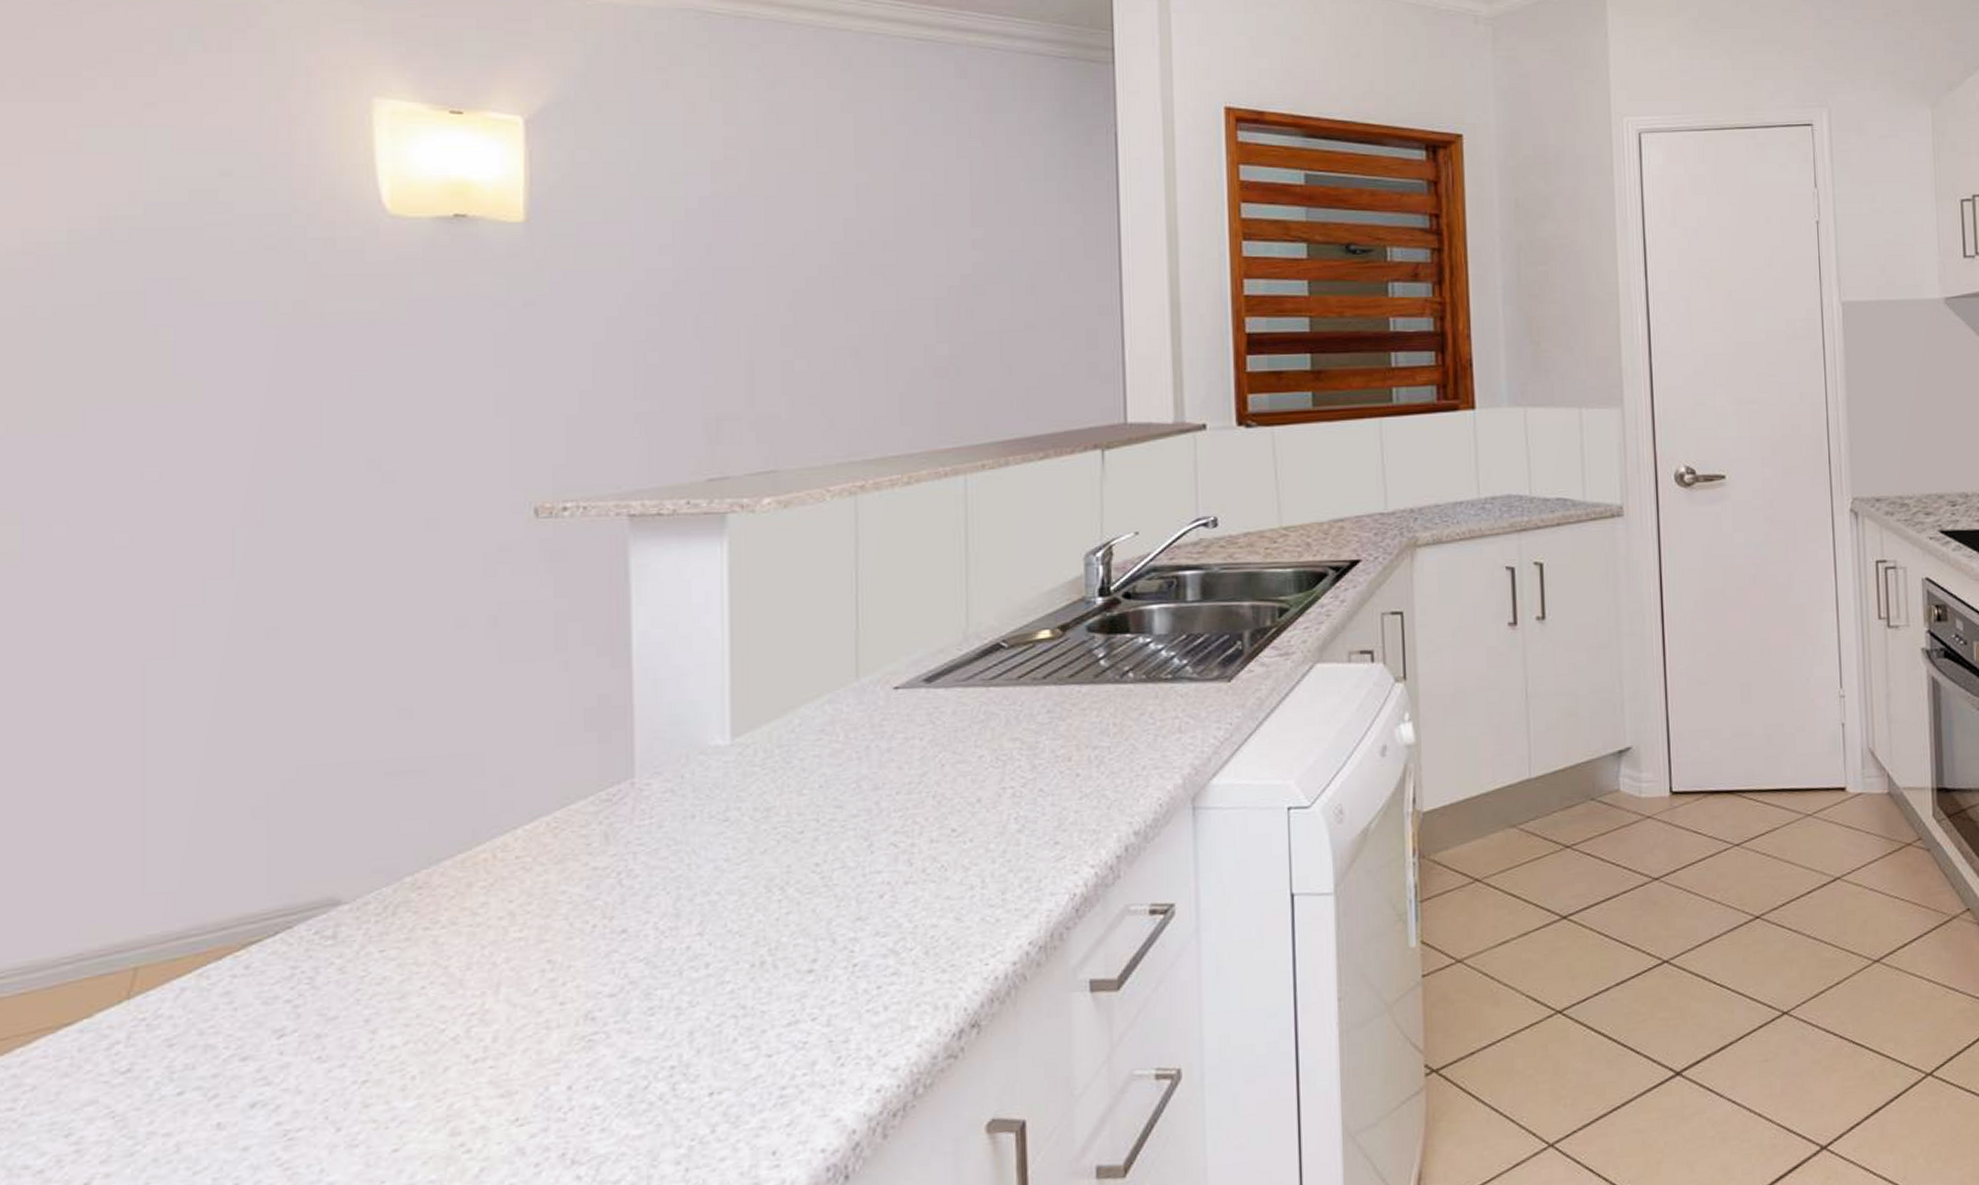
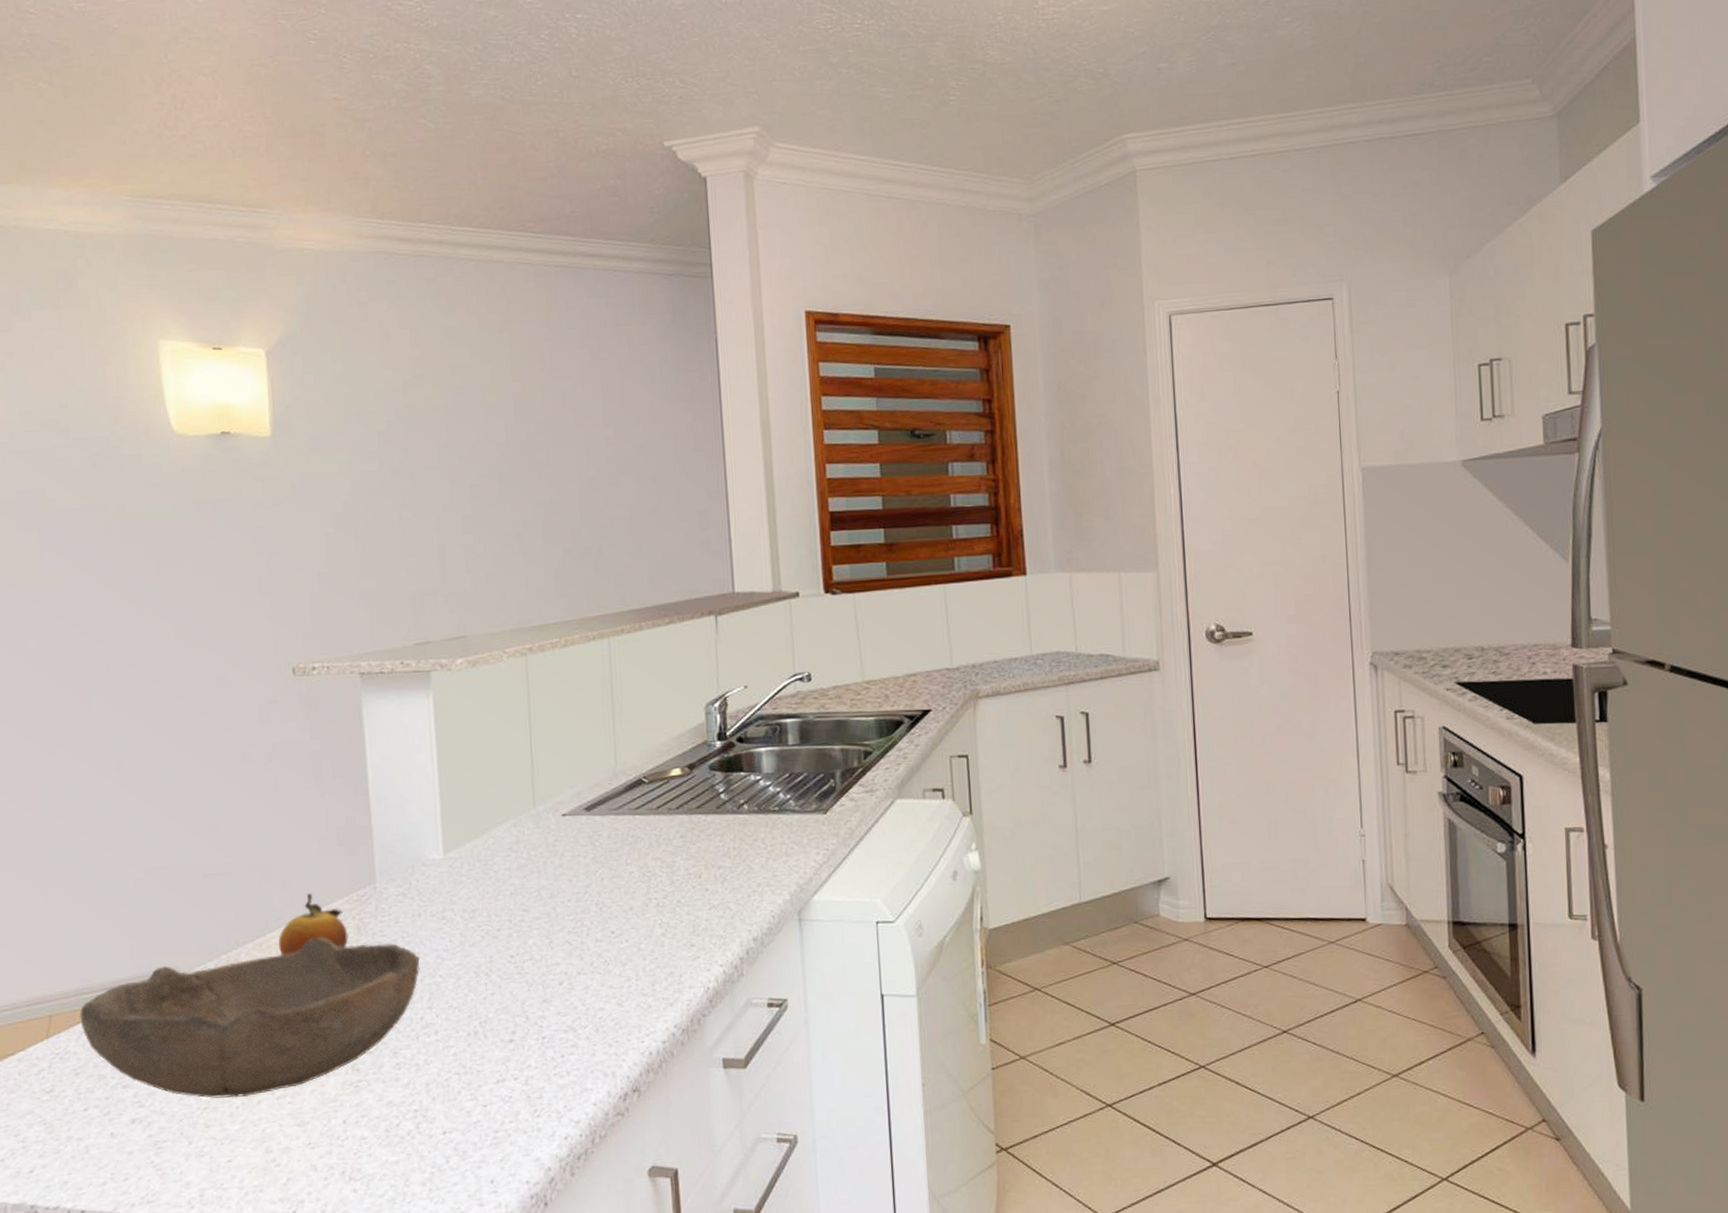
bowl: none [182,848,690,1068] -> present [79,936,420,1099]
fruit: none [488,792,591,875] -> present [278,892,349,956]

